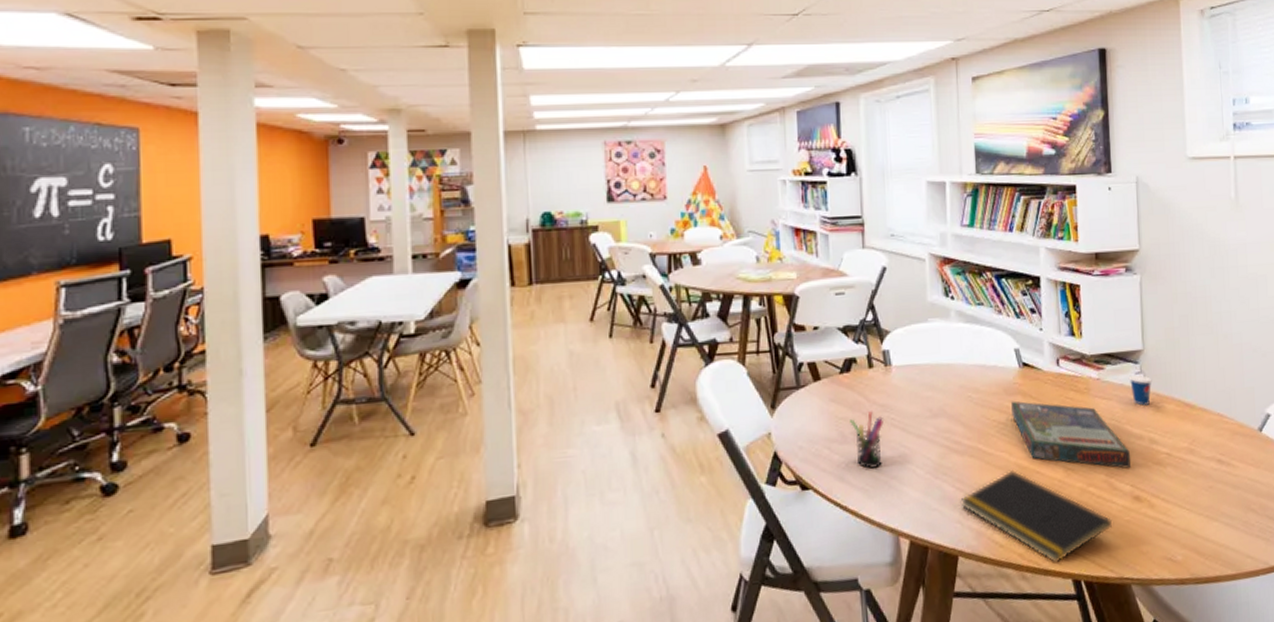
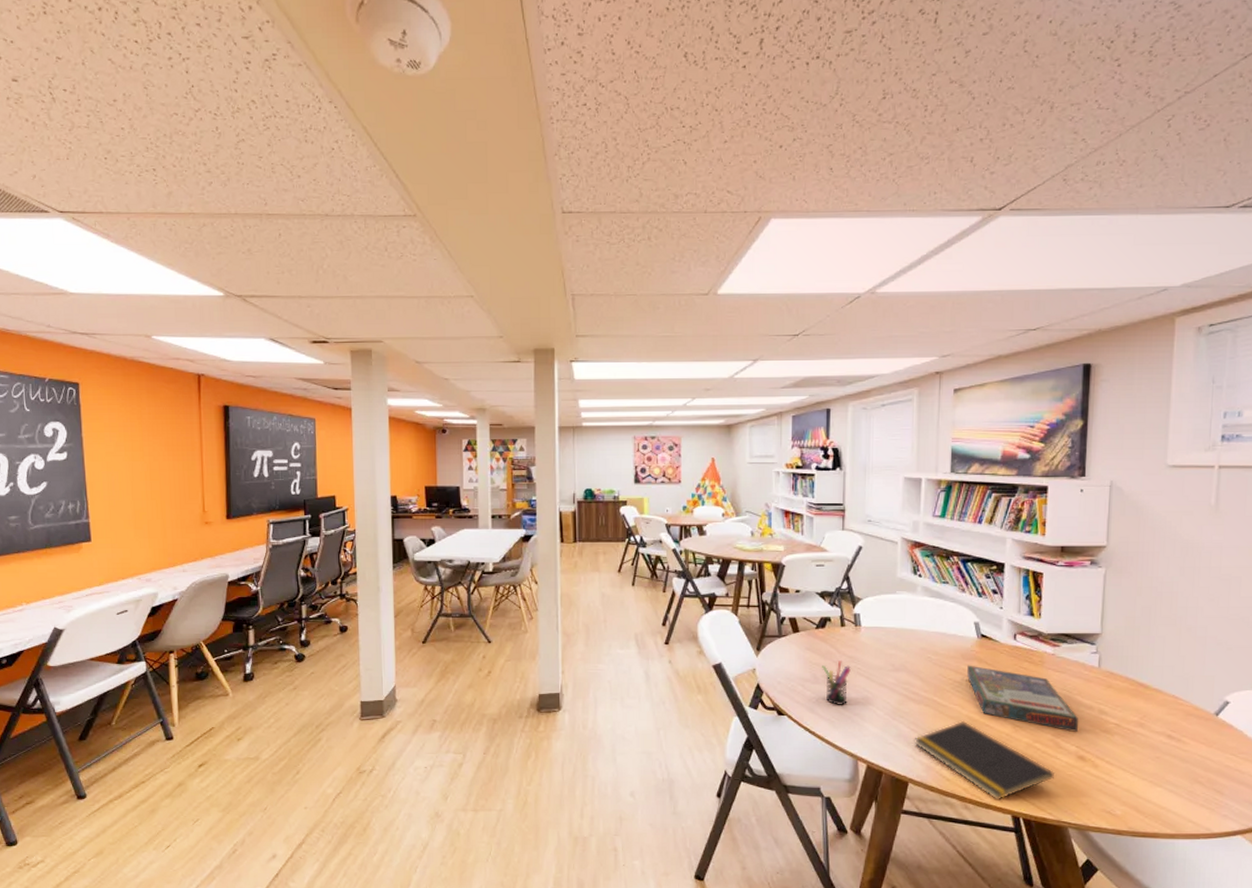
cup: present [1128,366,1152,406] -> none [1083,647,1108,681]

